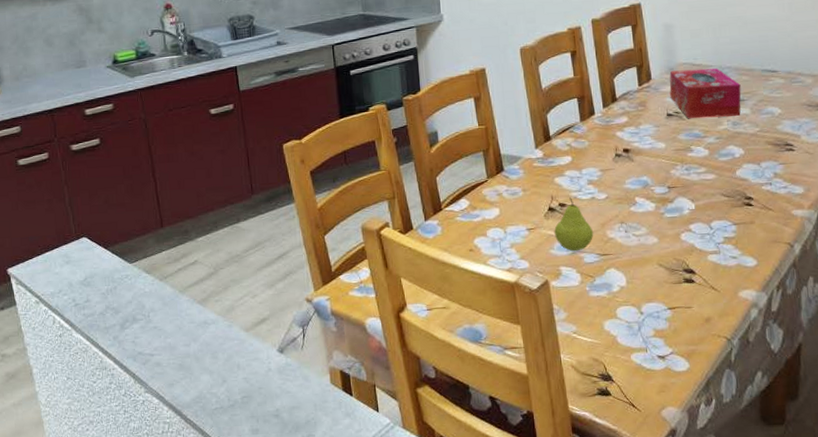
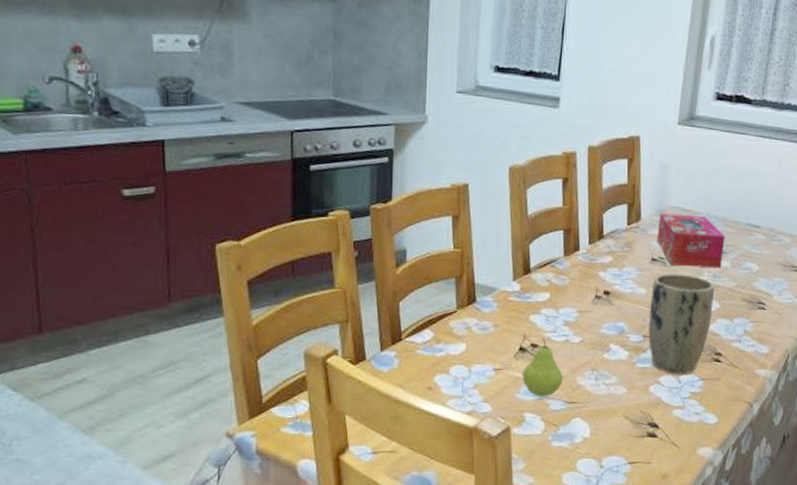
plant pot: none [670,125,737,221] -> present [648,274,715,375]

